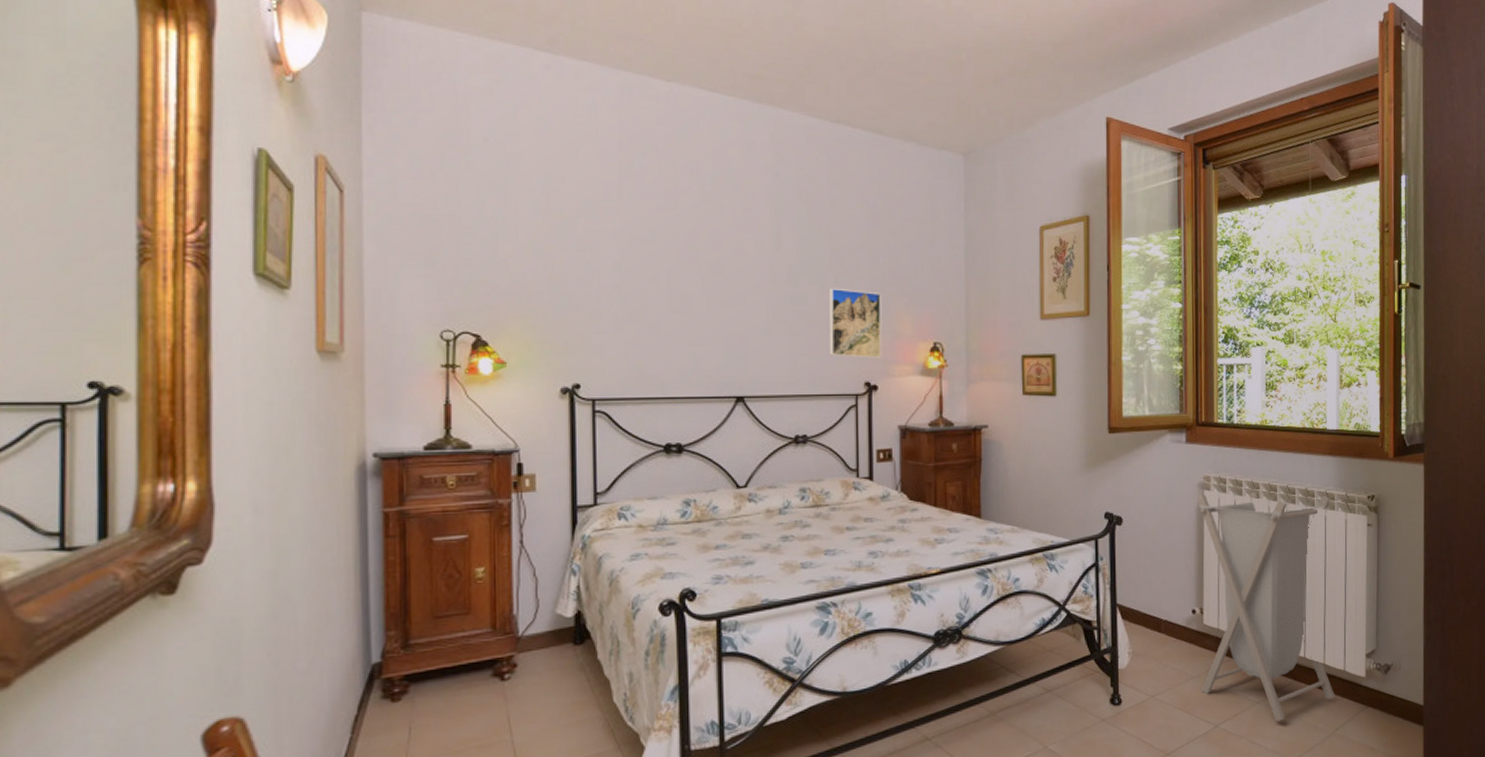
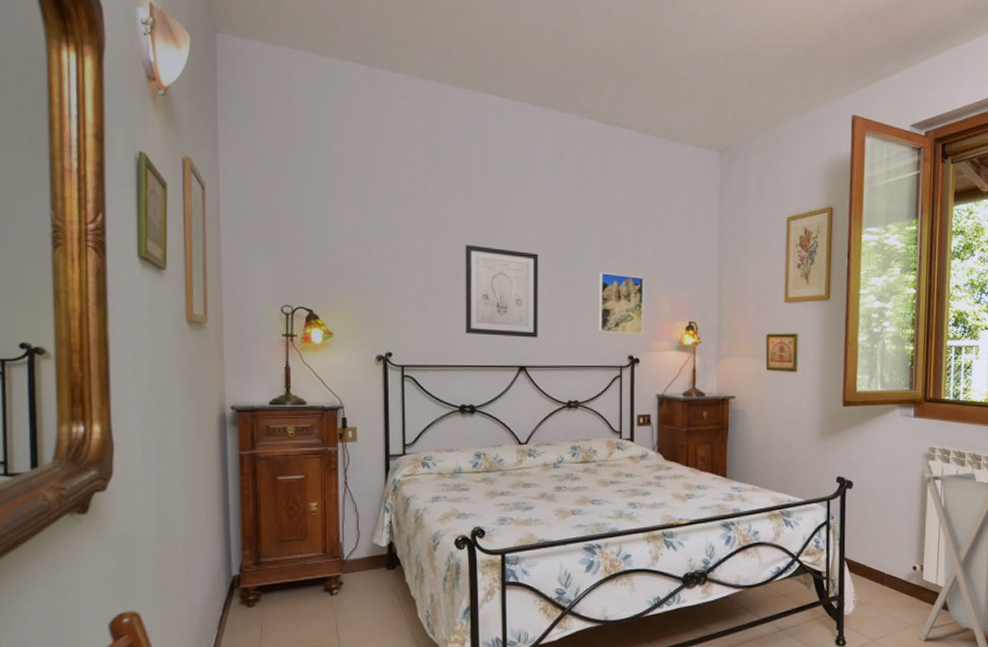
wall art: none [669,257,759,364] -> present [465,245,539,338]

